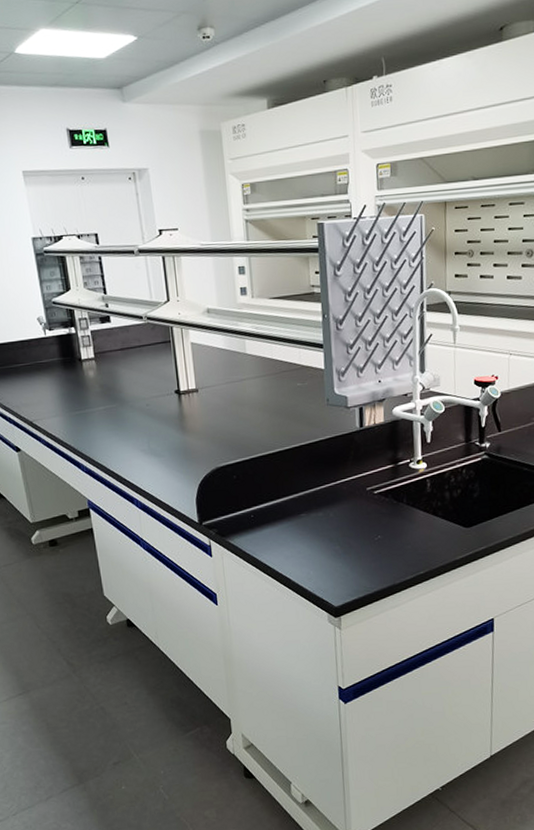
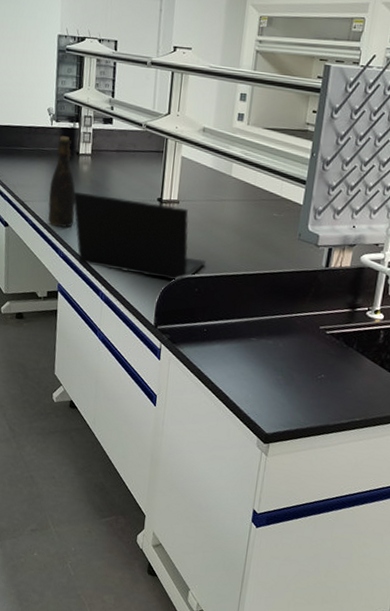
bottle: none [55,344,91,442] -> present [47,136,76,228]
laptop: none [83,395,239,475] -> present [73,191,206,281]

